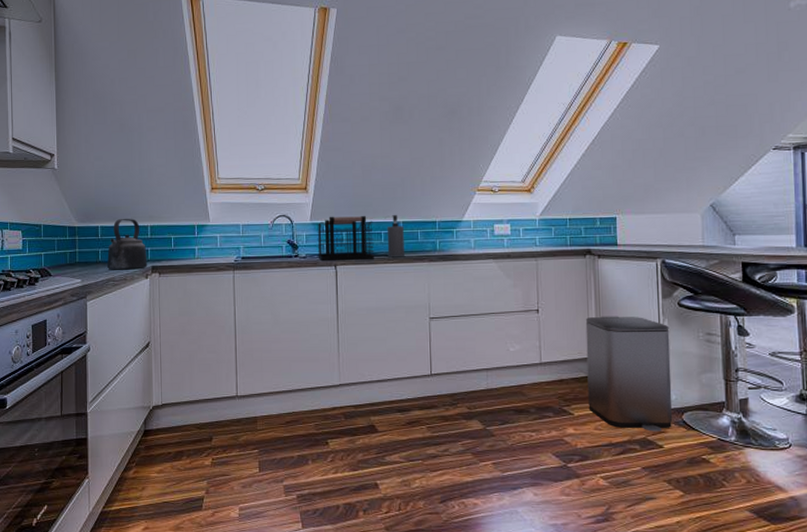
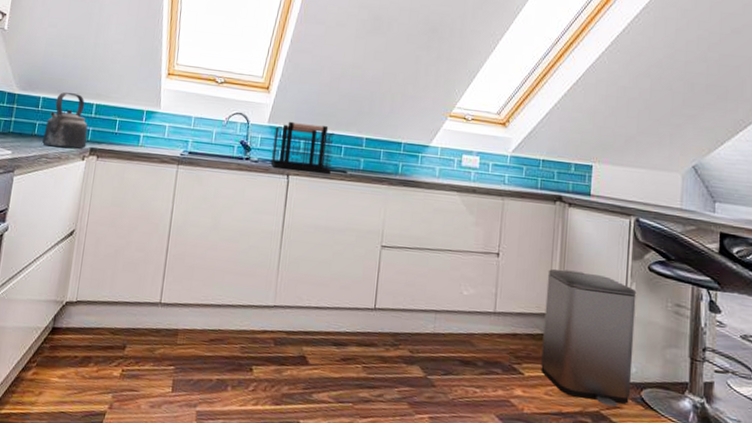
soap dispenser: present [384,215,404,258] -> none [345,129,366,176]

